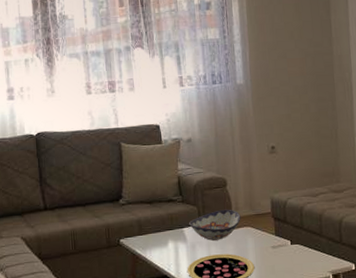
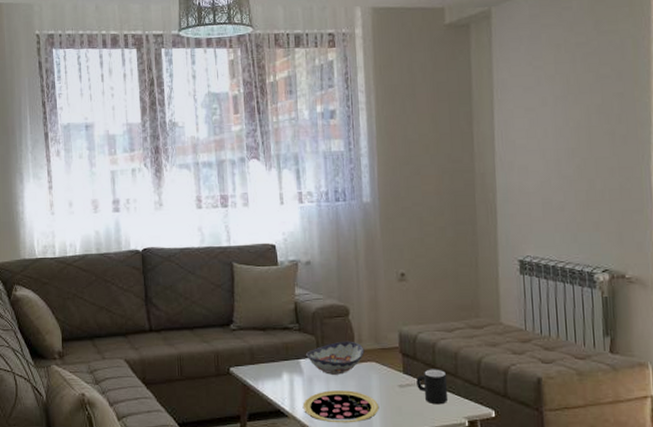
mug: none [287,230,315,262] -> present [416,369,449,405]

